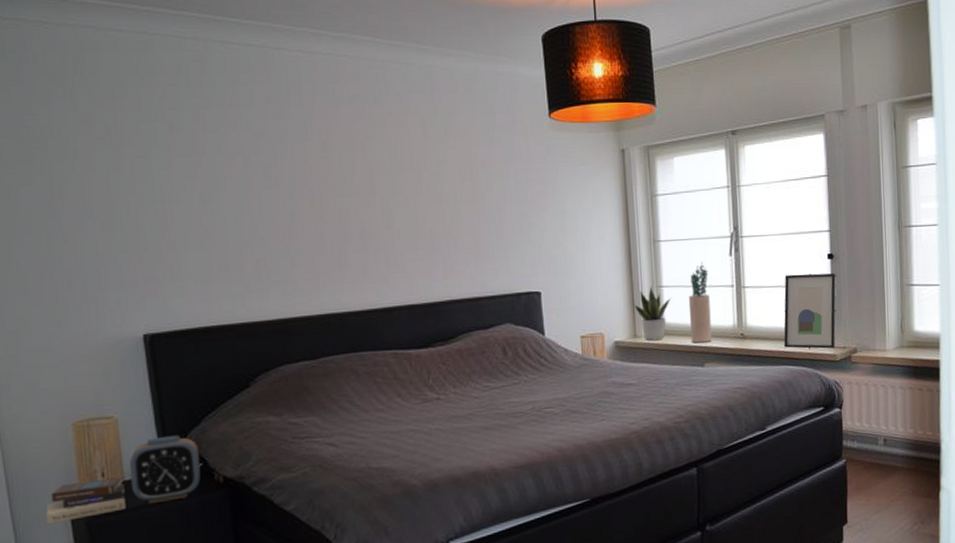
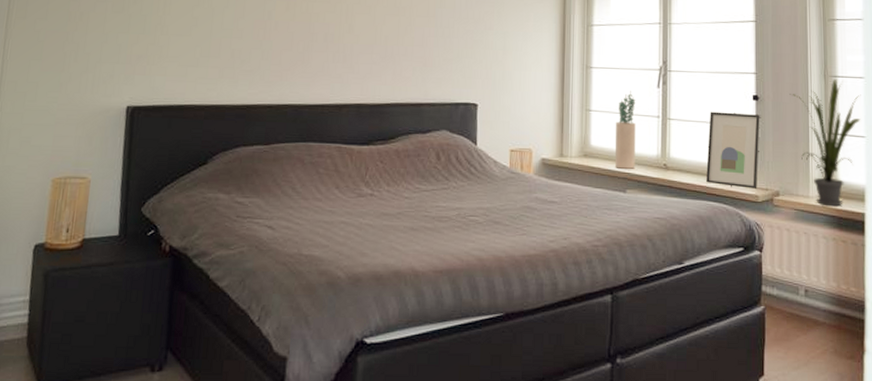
books: present [46,477,126,525] -> none [11,234,84,272]
alarm clock: present [129,435,201,504] -> none [89,200,153,264]
potted plant: present [634,287,671,341] -> none [563,110,599,162]
house plant: none [864,228,935,358] -> present [789,79,861,207]

